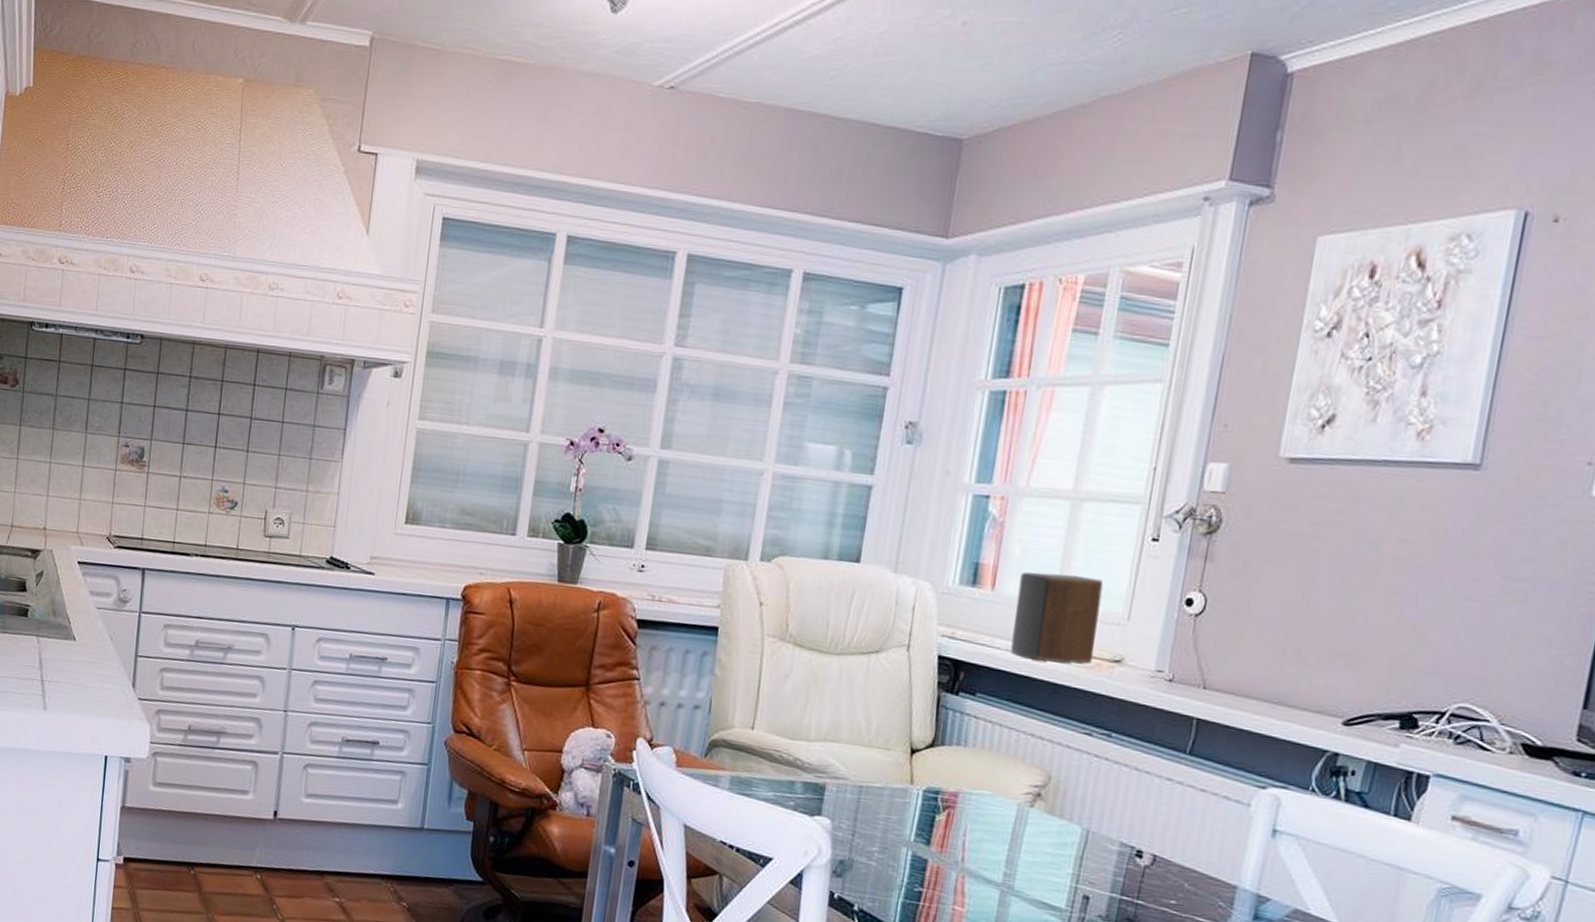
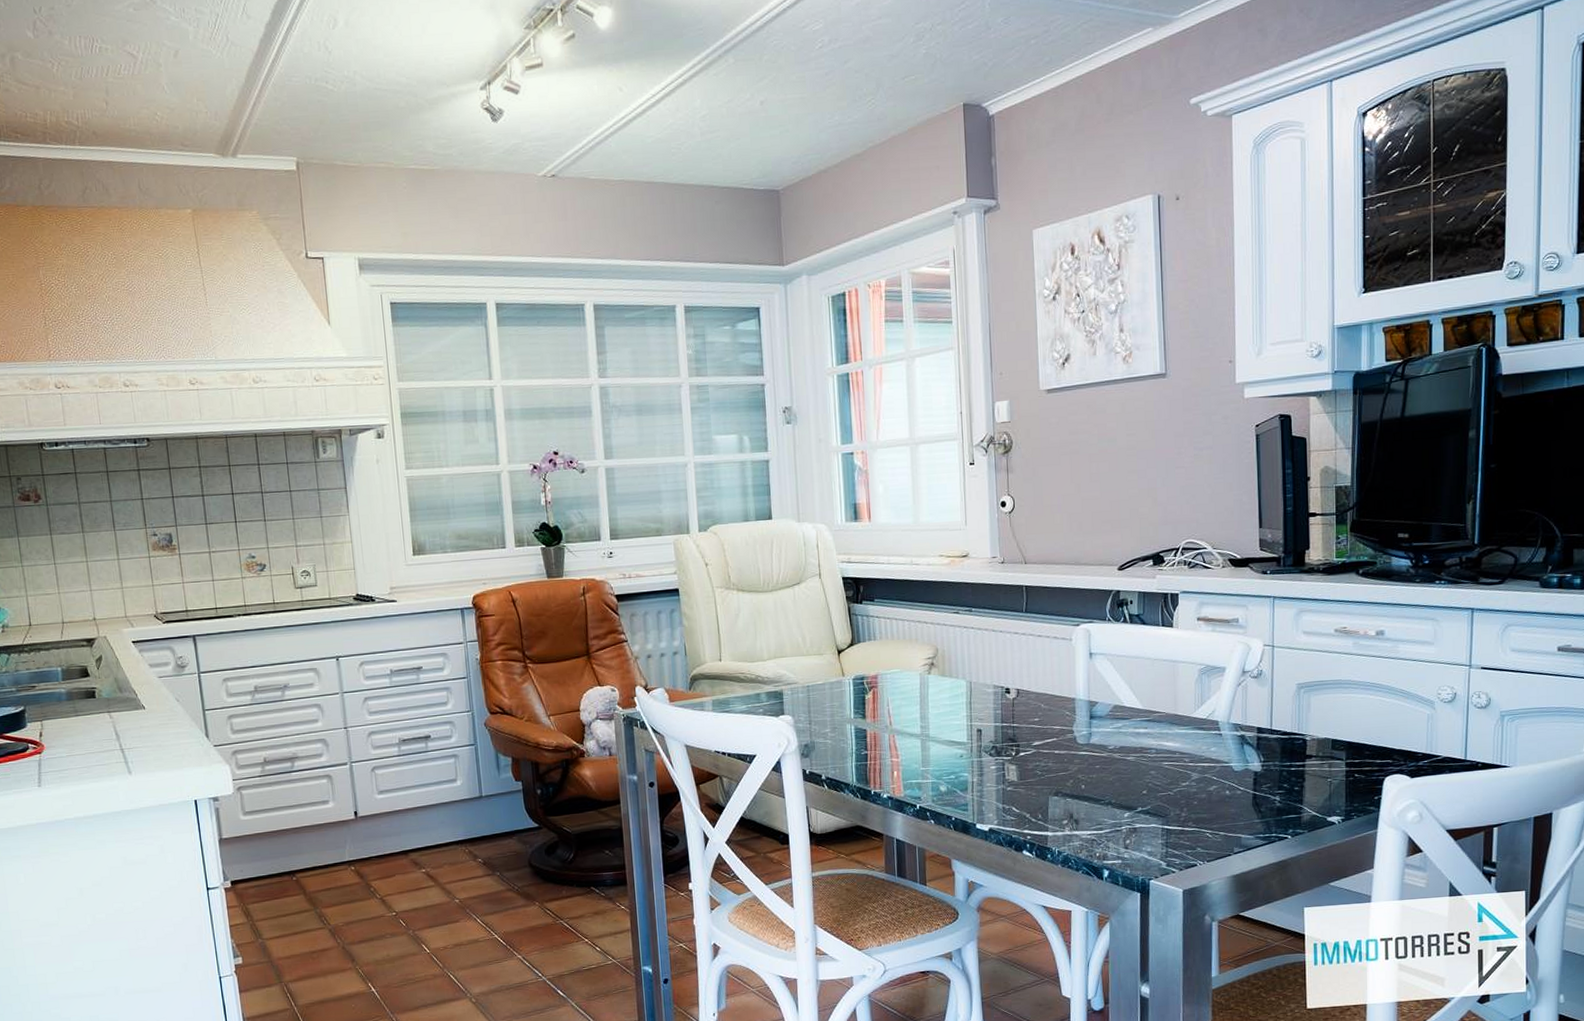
speaker: present [1010,572,1104,664] -> none [887,499,948,568]

